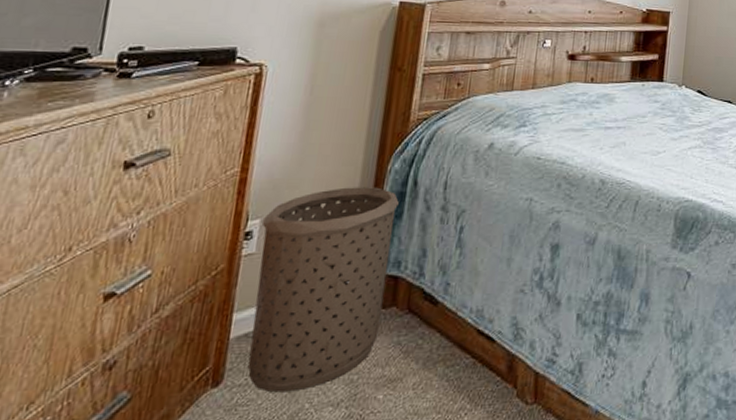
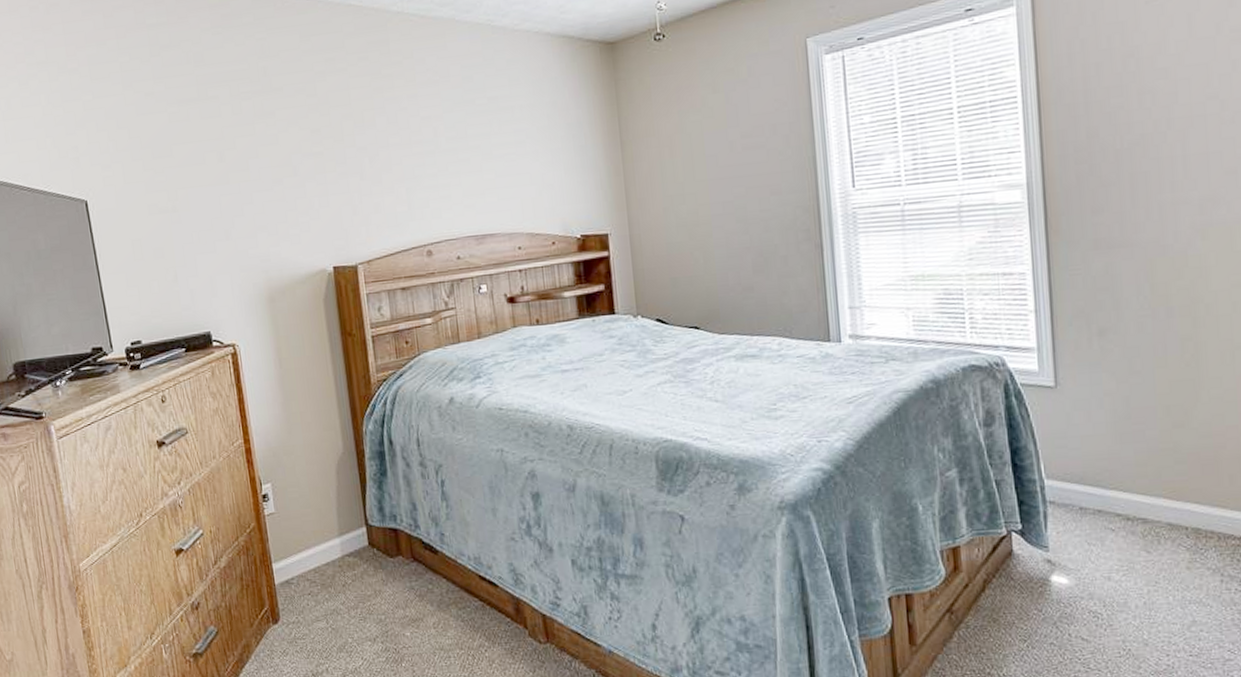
laundry basket: present [247,187,399,393] -> none [272,448,393,629]

